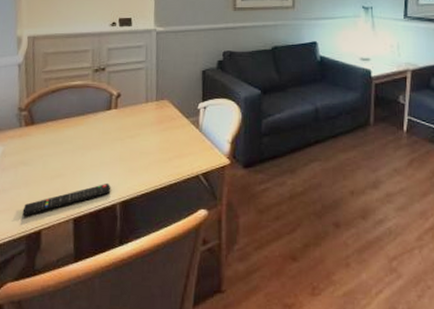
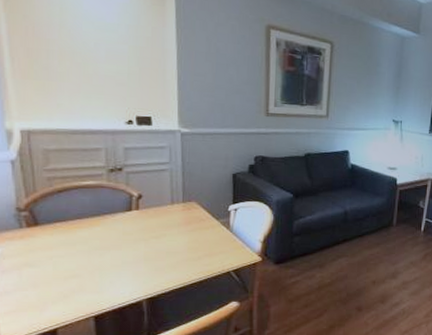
remote control: present [22,183,111,217] -> none [32,281,136,317]

